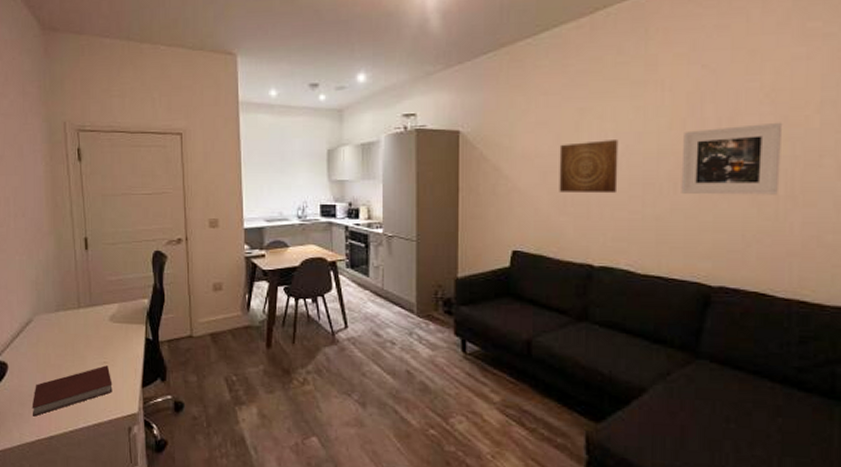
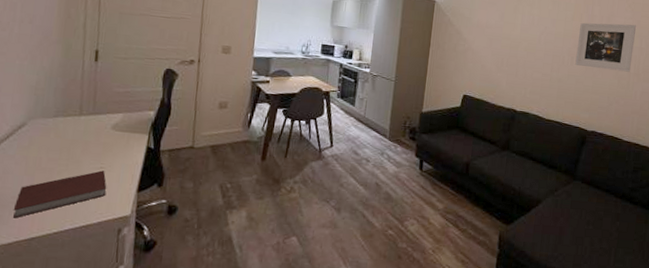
wall art: present [559,140,619,194] -> none [499,20,541,60]

